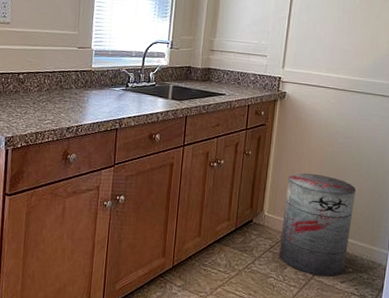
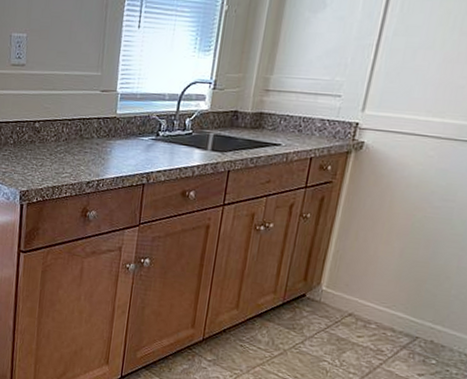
trash can: present [278,173,357,277] -> none [336,242,454,367]

